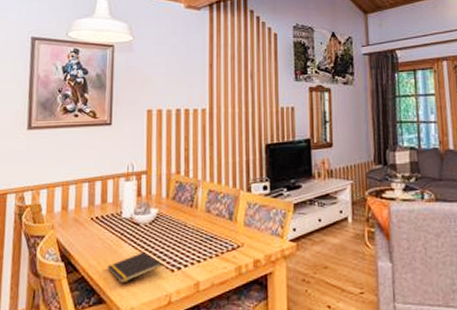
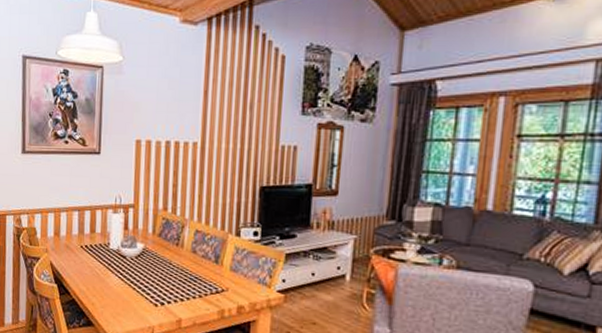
notepad: present [107,251,162,284] -> none [95,283,146,311]

